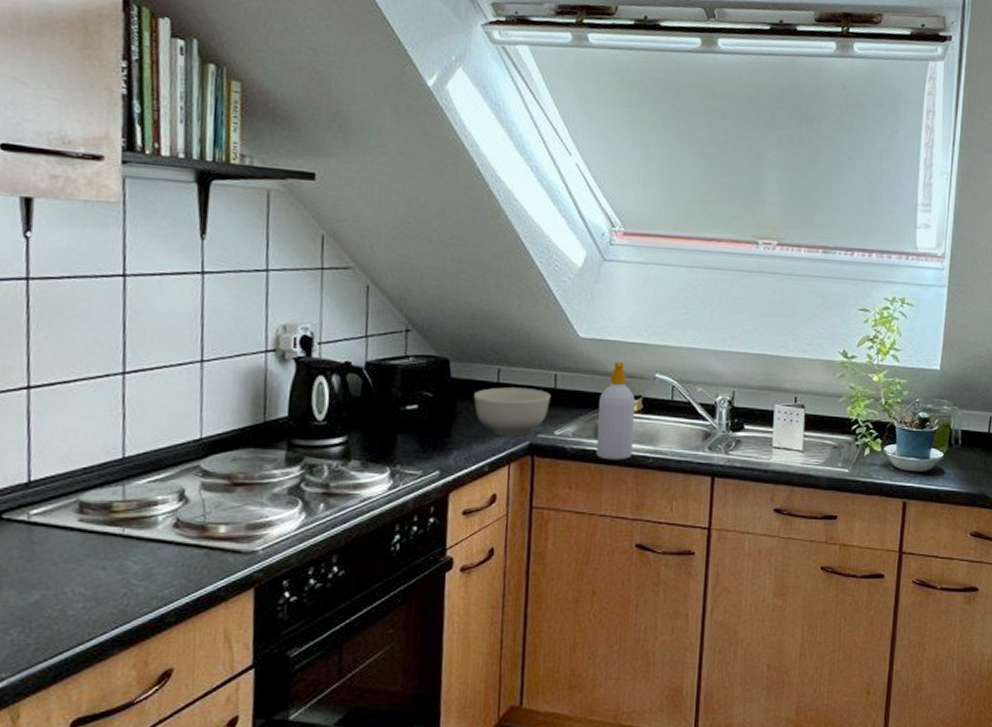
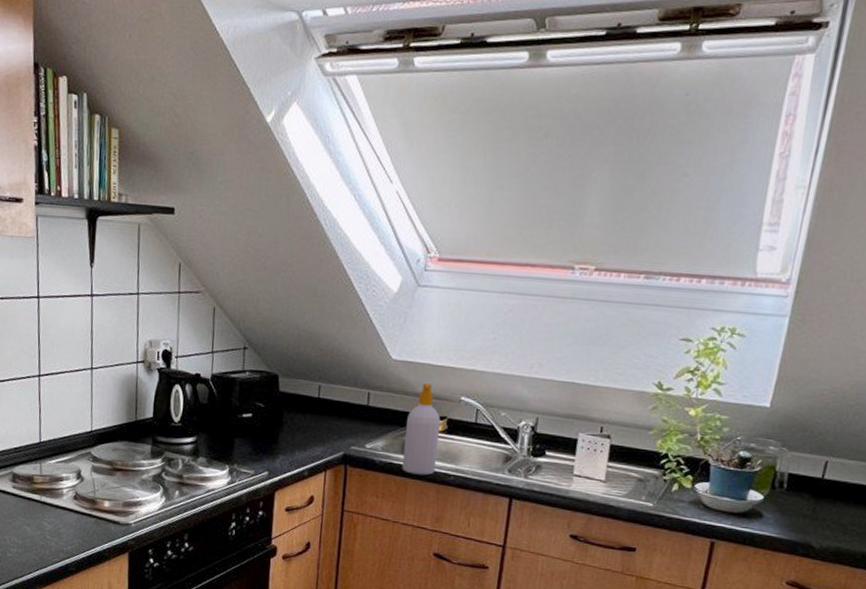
bowl: present [474,387,552,437] -> none [298,402,365,447]

